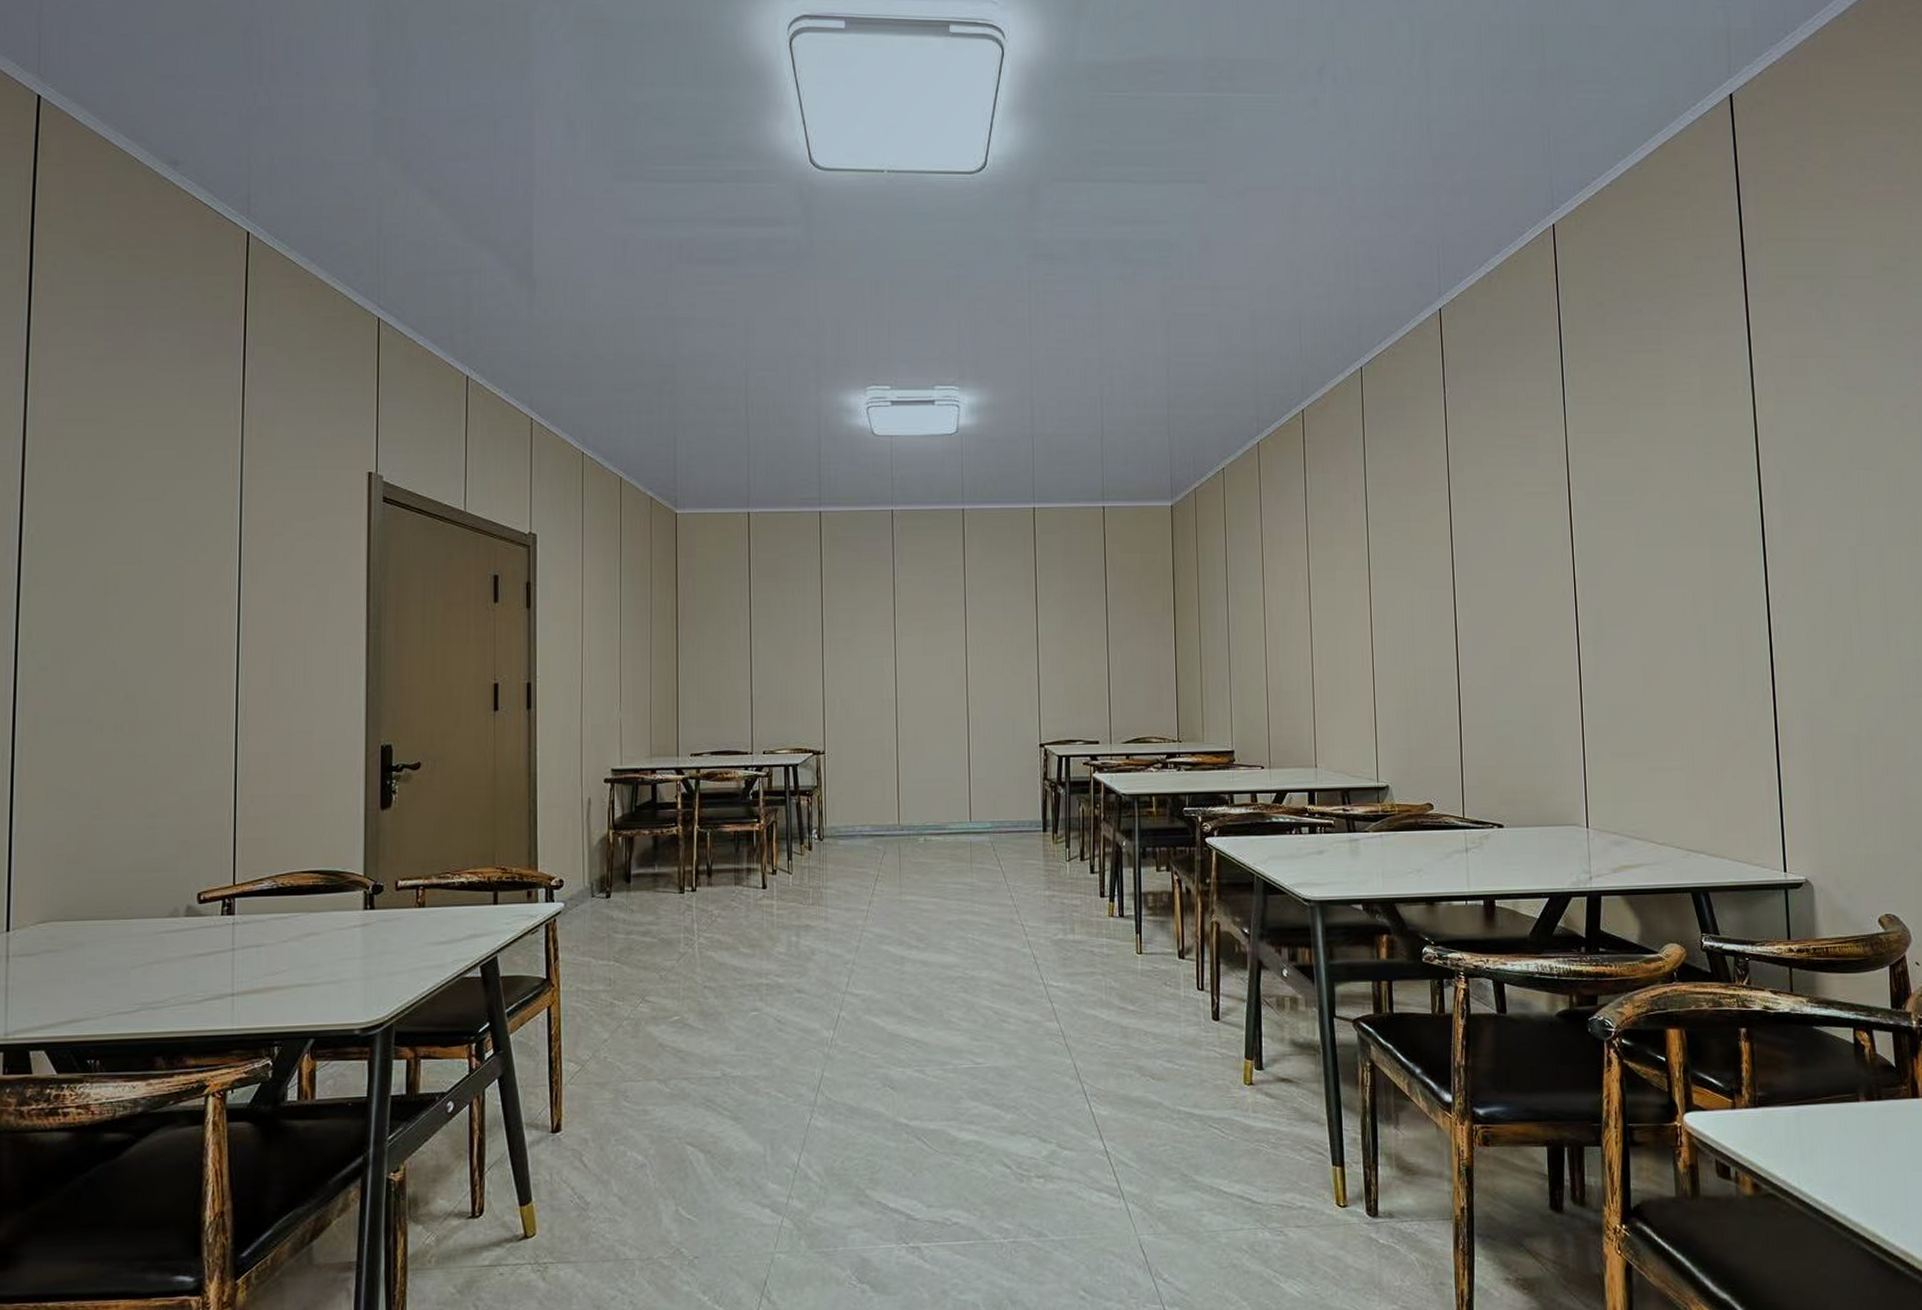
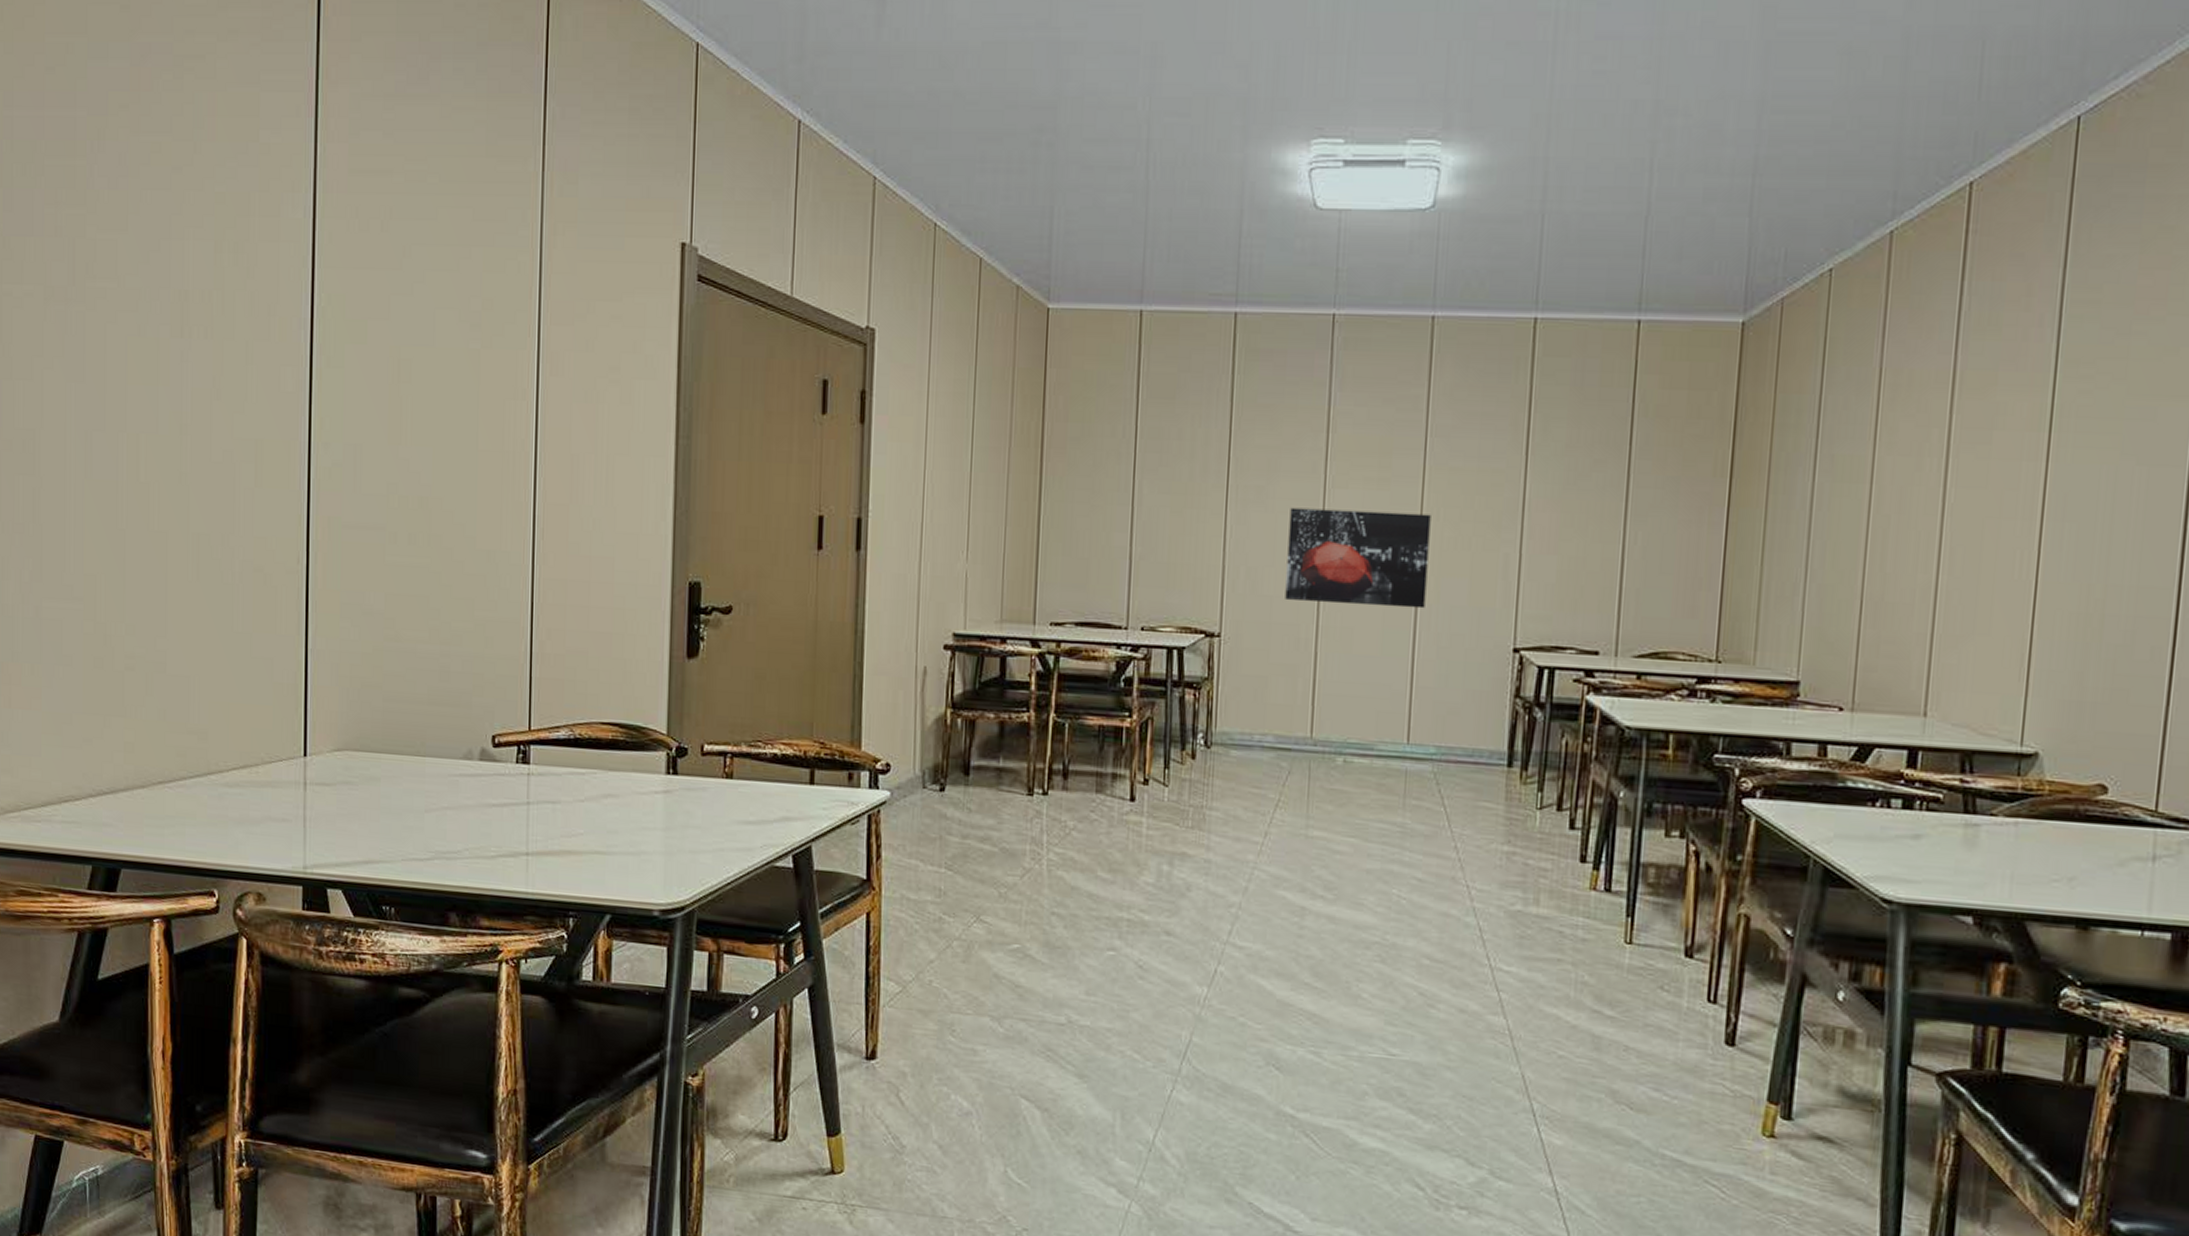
wall art: none [871,651,974,722] -> present [1285,507,1431,609]

